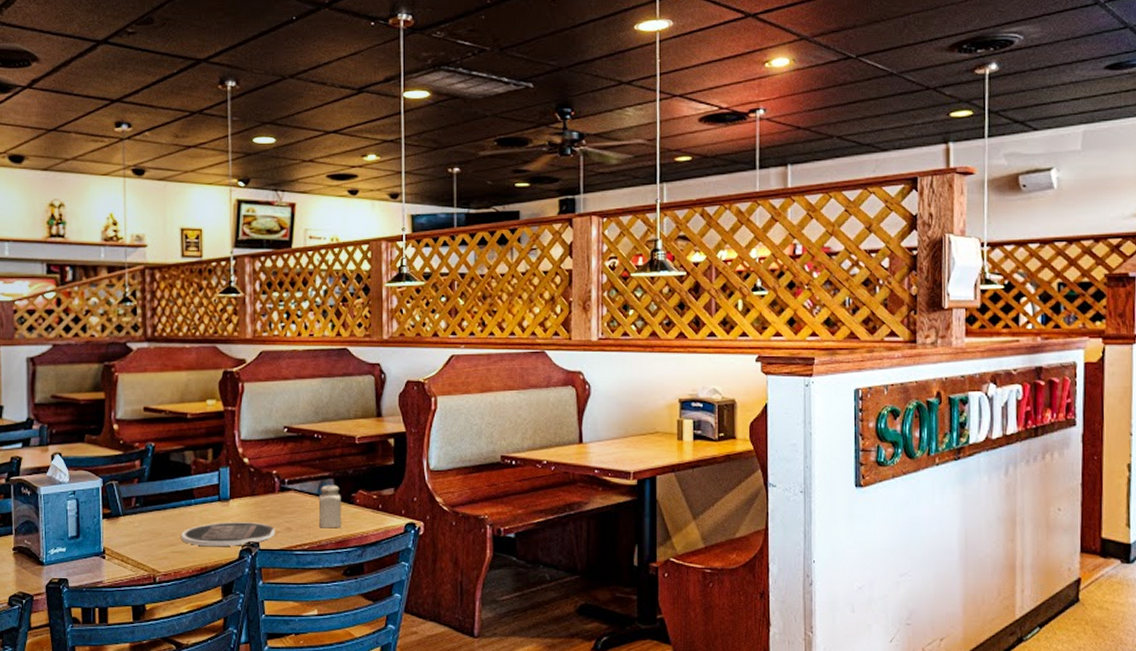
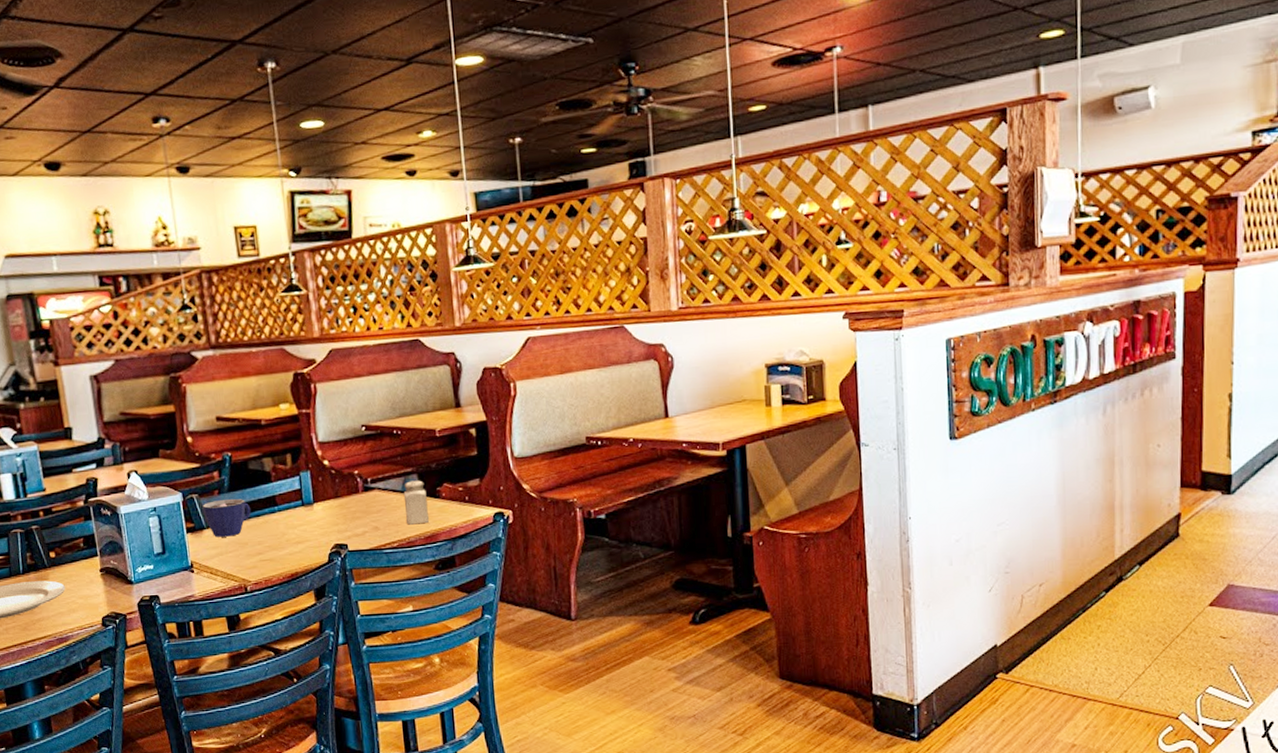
cup: none [121,489,168,526] -> present [202,499,251,537]
plate: present [181,522,275,546] -> none [268,524,363,552]

